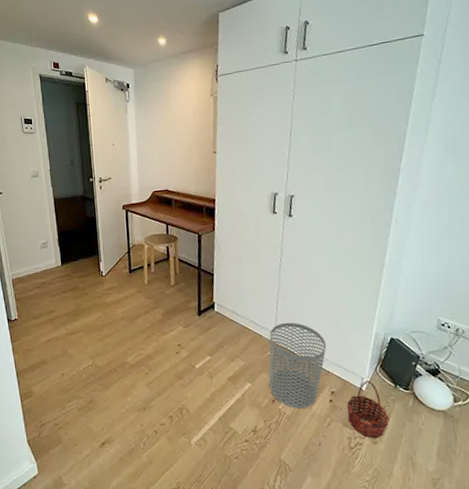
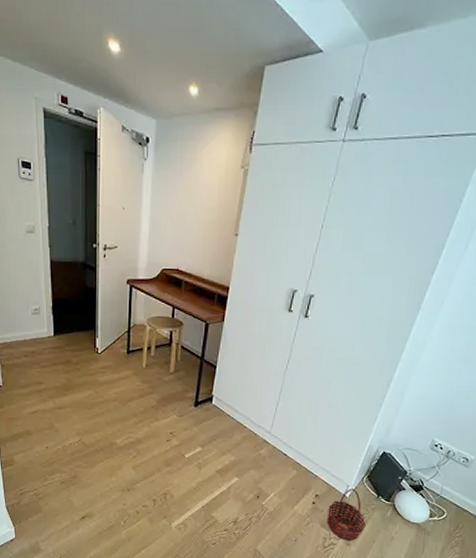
waste bin: present [268,322,327,409] -> none [255,424,320,507]

